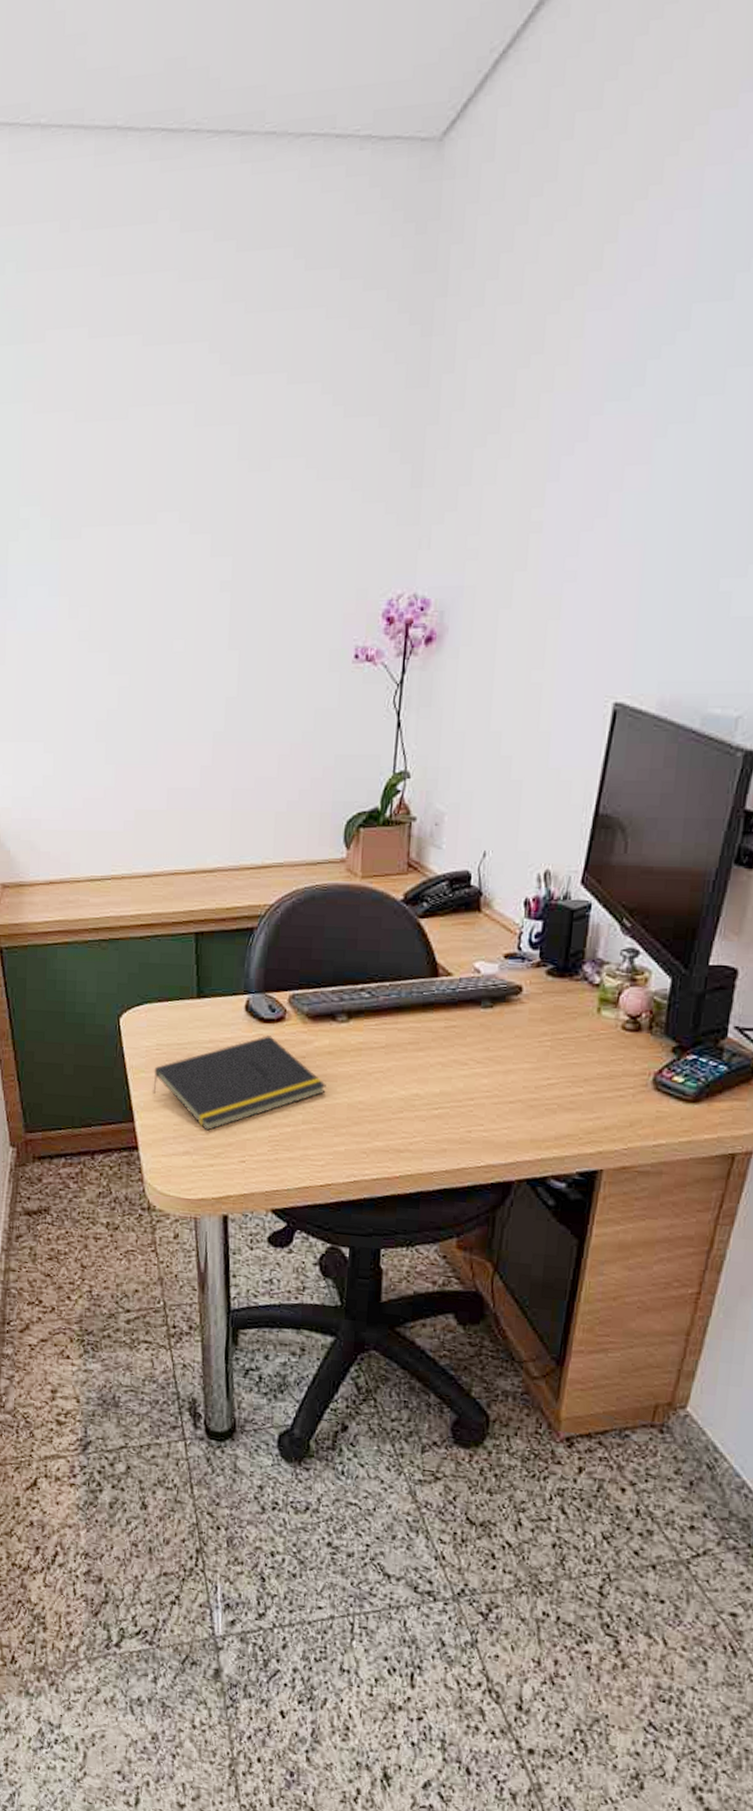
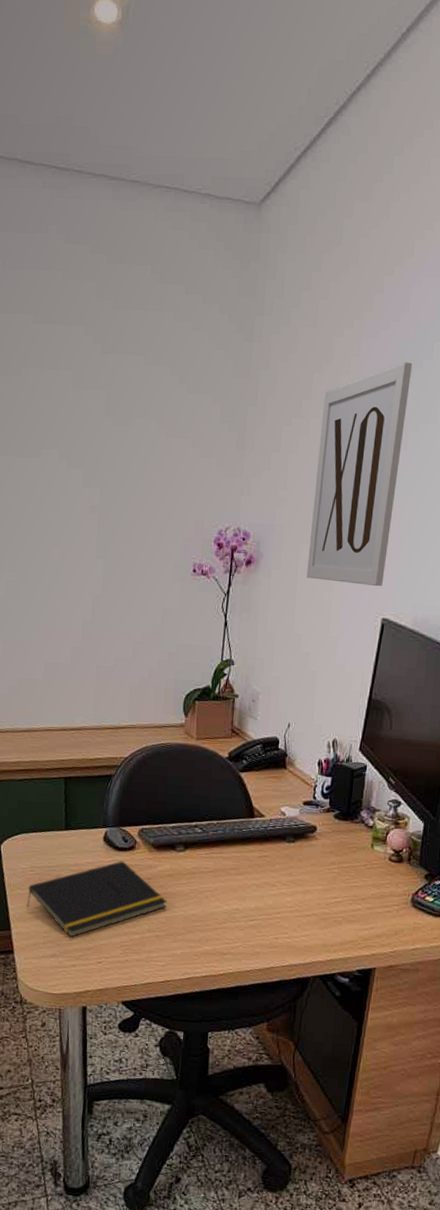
wall art: none [508,338,661,660] -> present [306,362,413,587]

